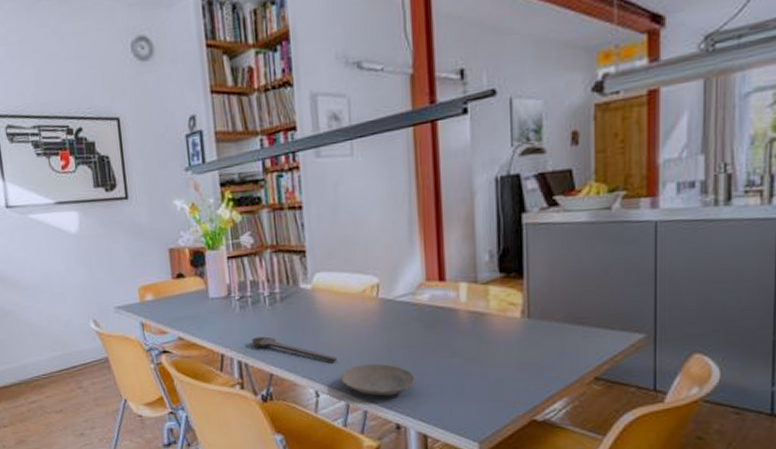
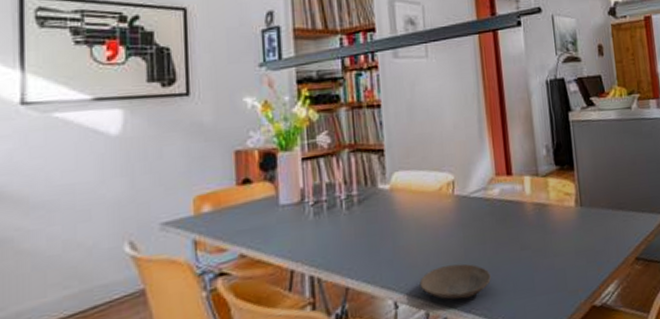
wooden spoon: present [251,336,337,362] -> none [325,244,416,267]

